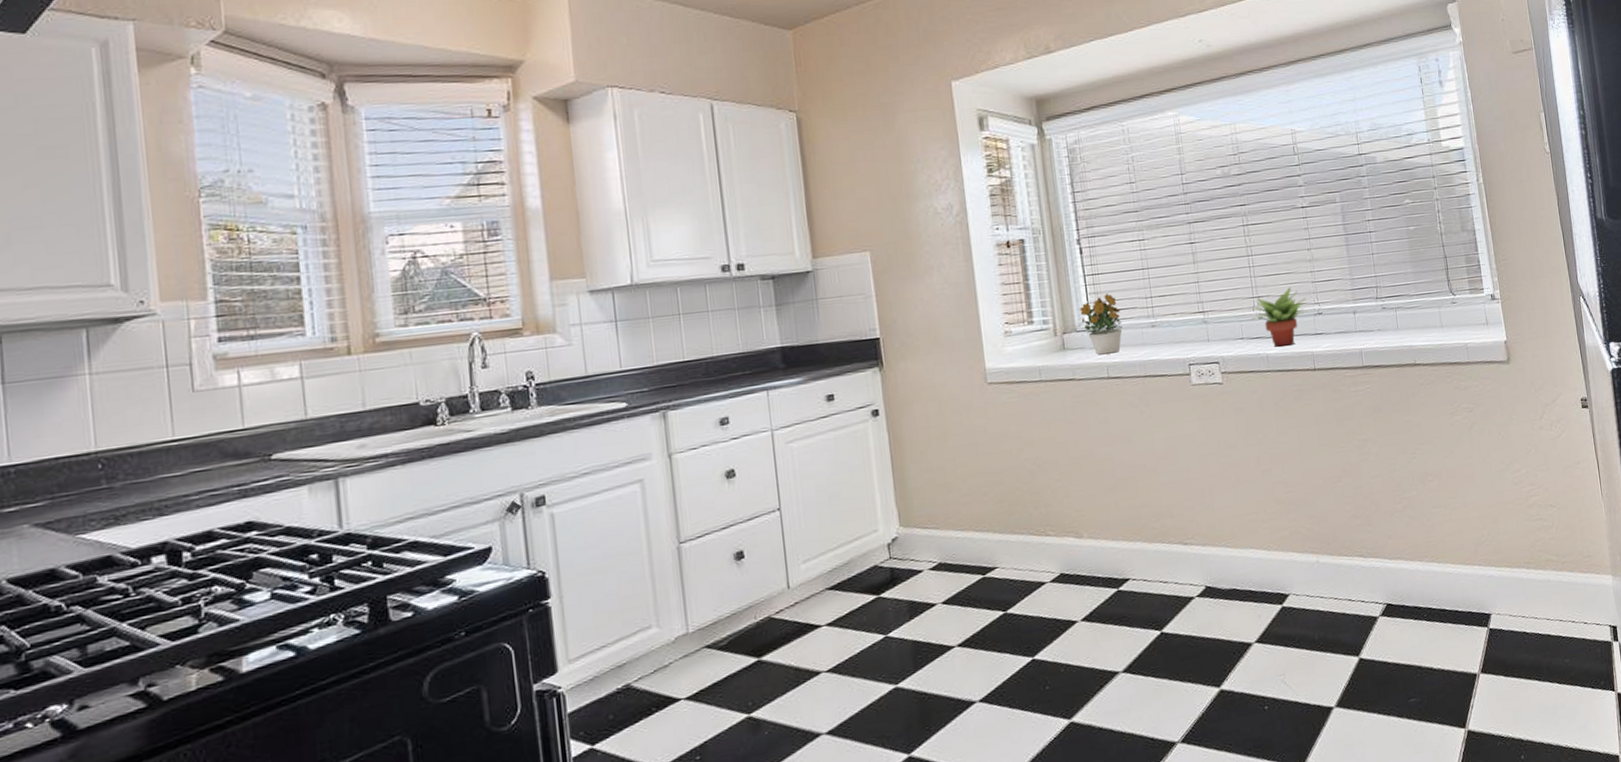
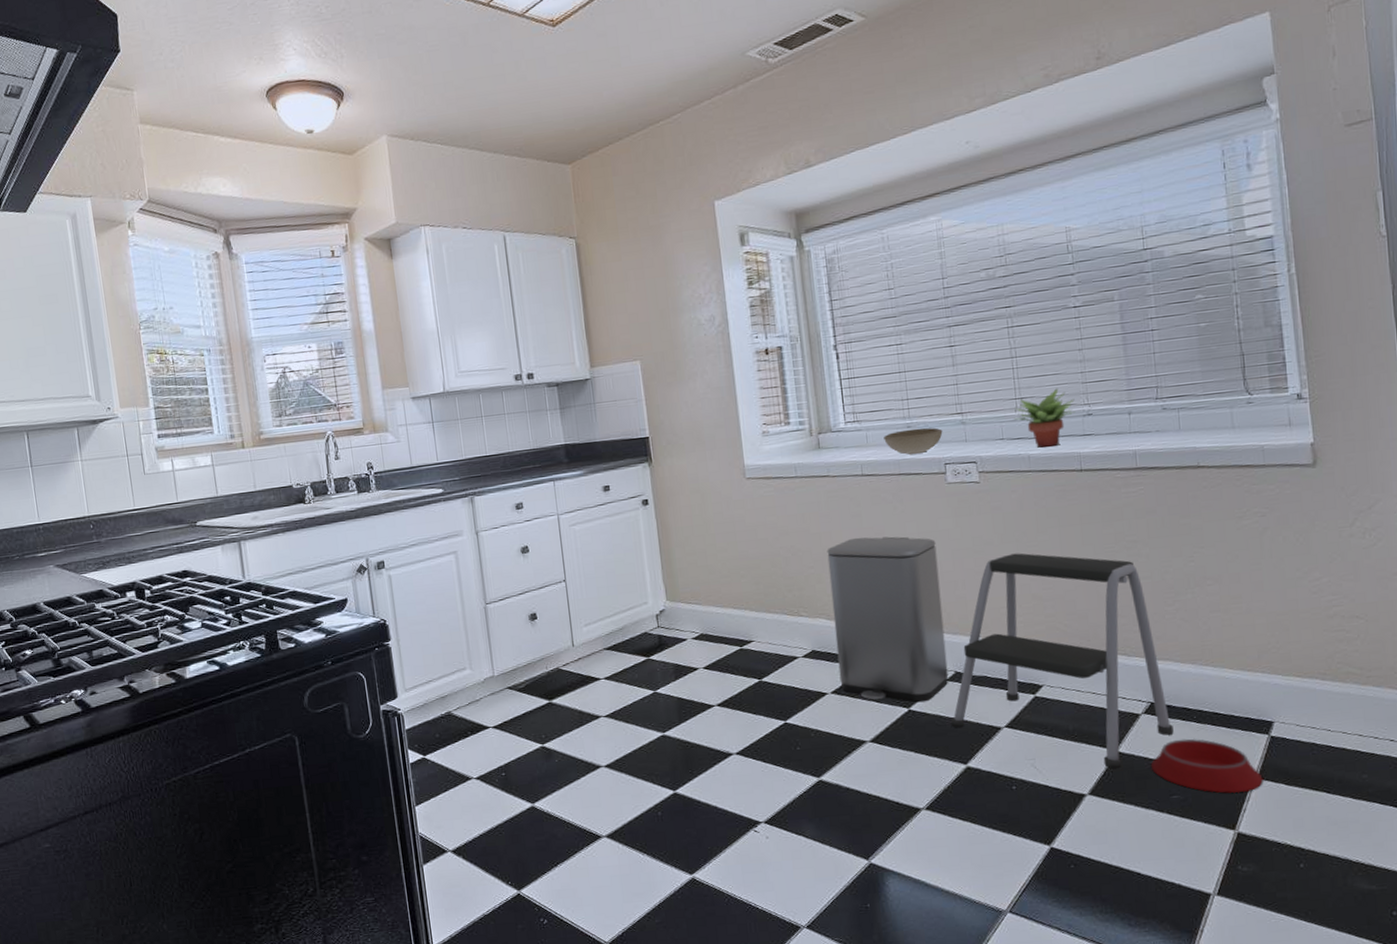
pedal bin: none [1074,443,1199,624] -> present [827,536,949,702]
flowerpot: present [1080,293,1122,355] -> none [835,396,877,454]
bowl: none [1129,327,1186,356] -> present [883,427,943,455]
step stool: none [1202,456,1408,677] -> present [950,553,1174,769]
pet bowl: none [1390,637,1486,692] -> present [1151,739,1263,794]

